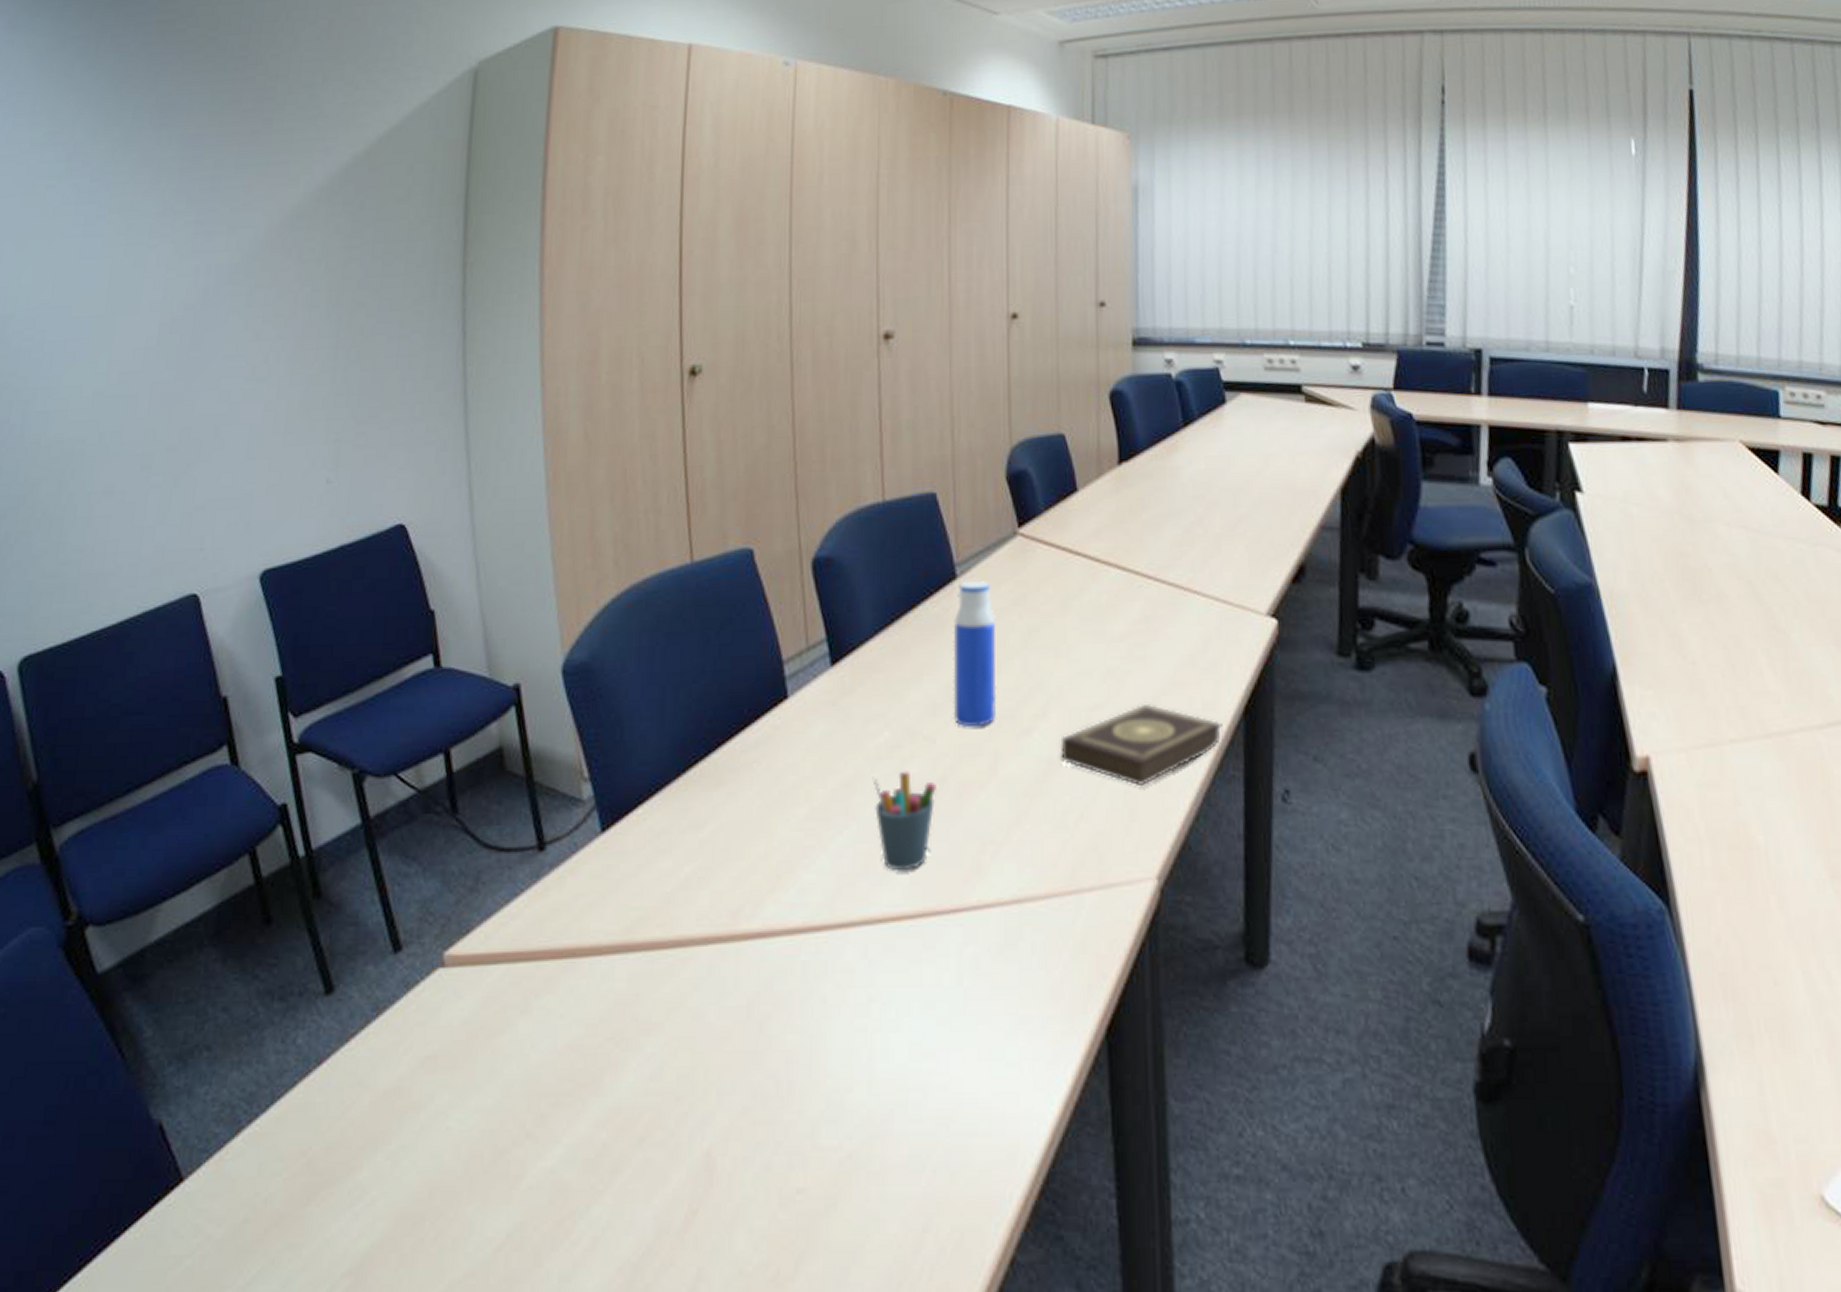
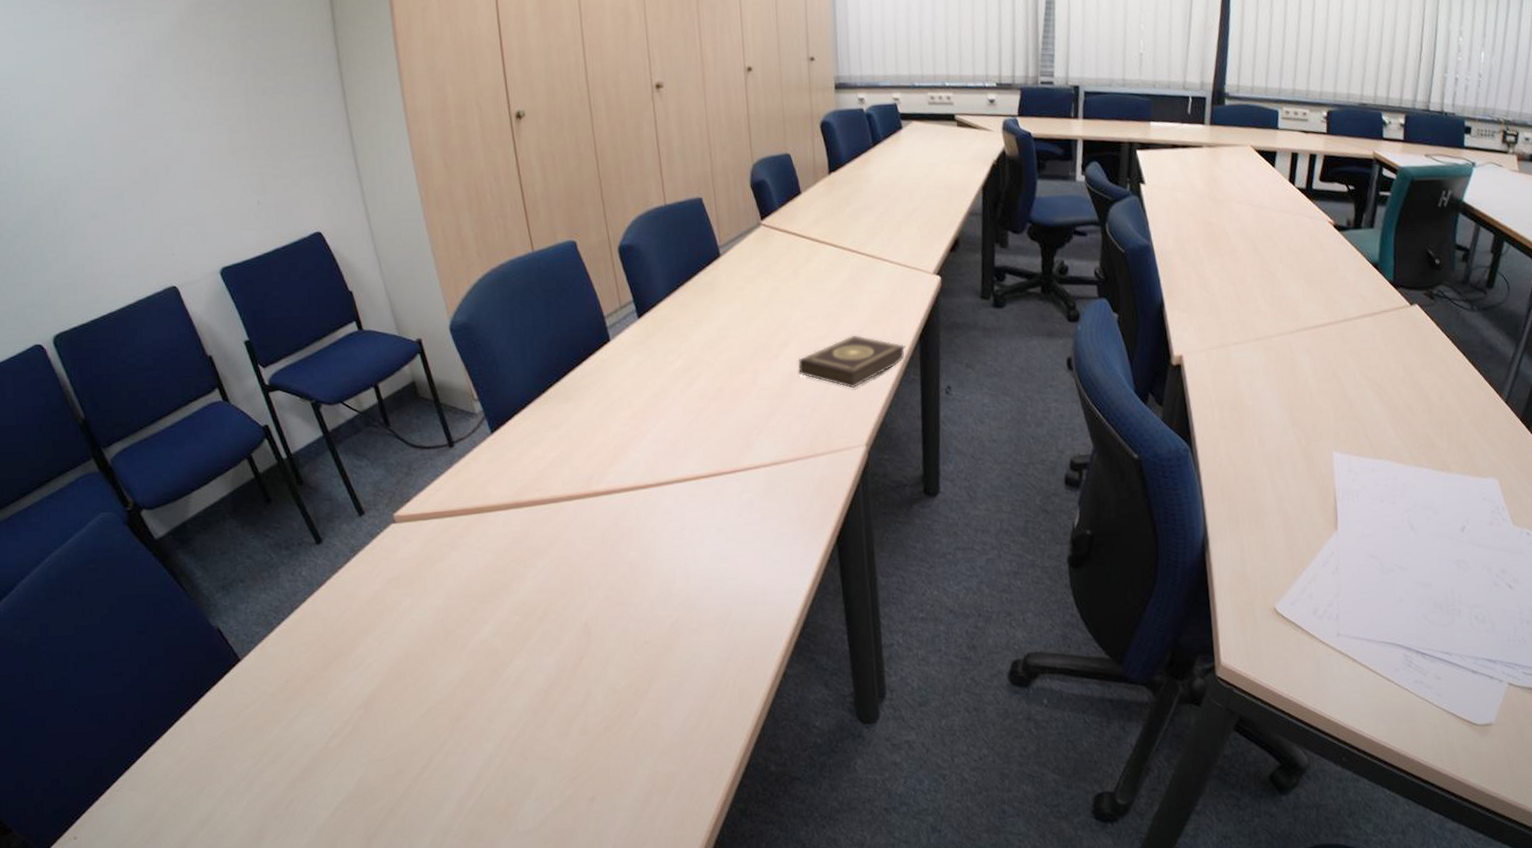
pen holder: present [872,771,936,870] -> none [672,385,717,448]
water bottle: present [953,580,997,728] -> none [720,257,754,356]

